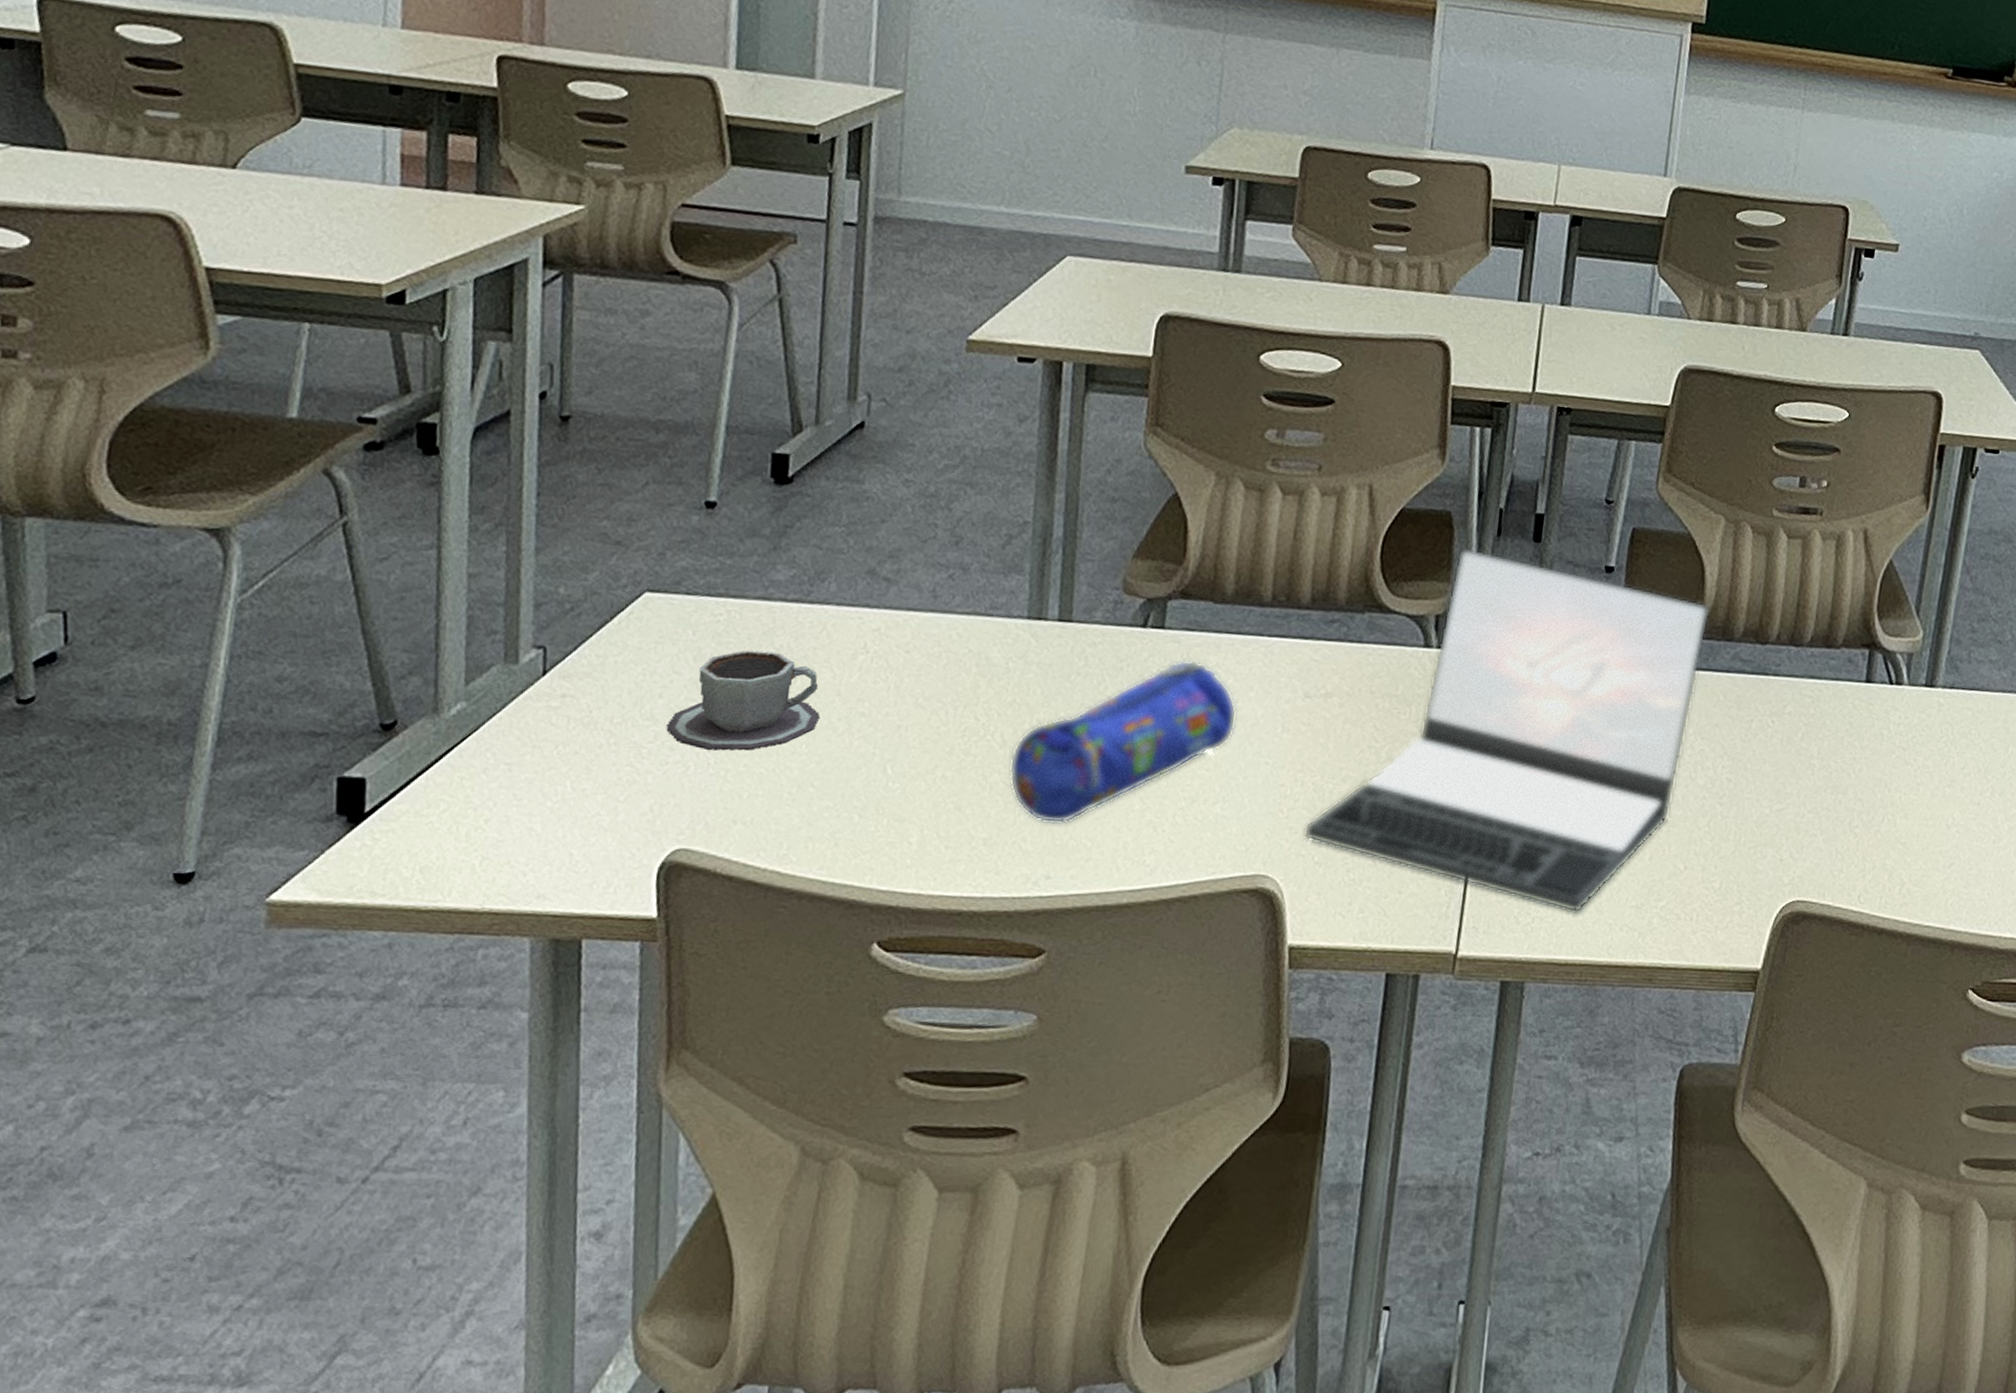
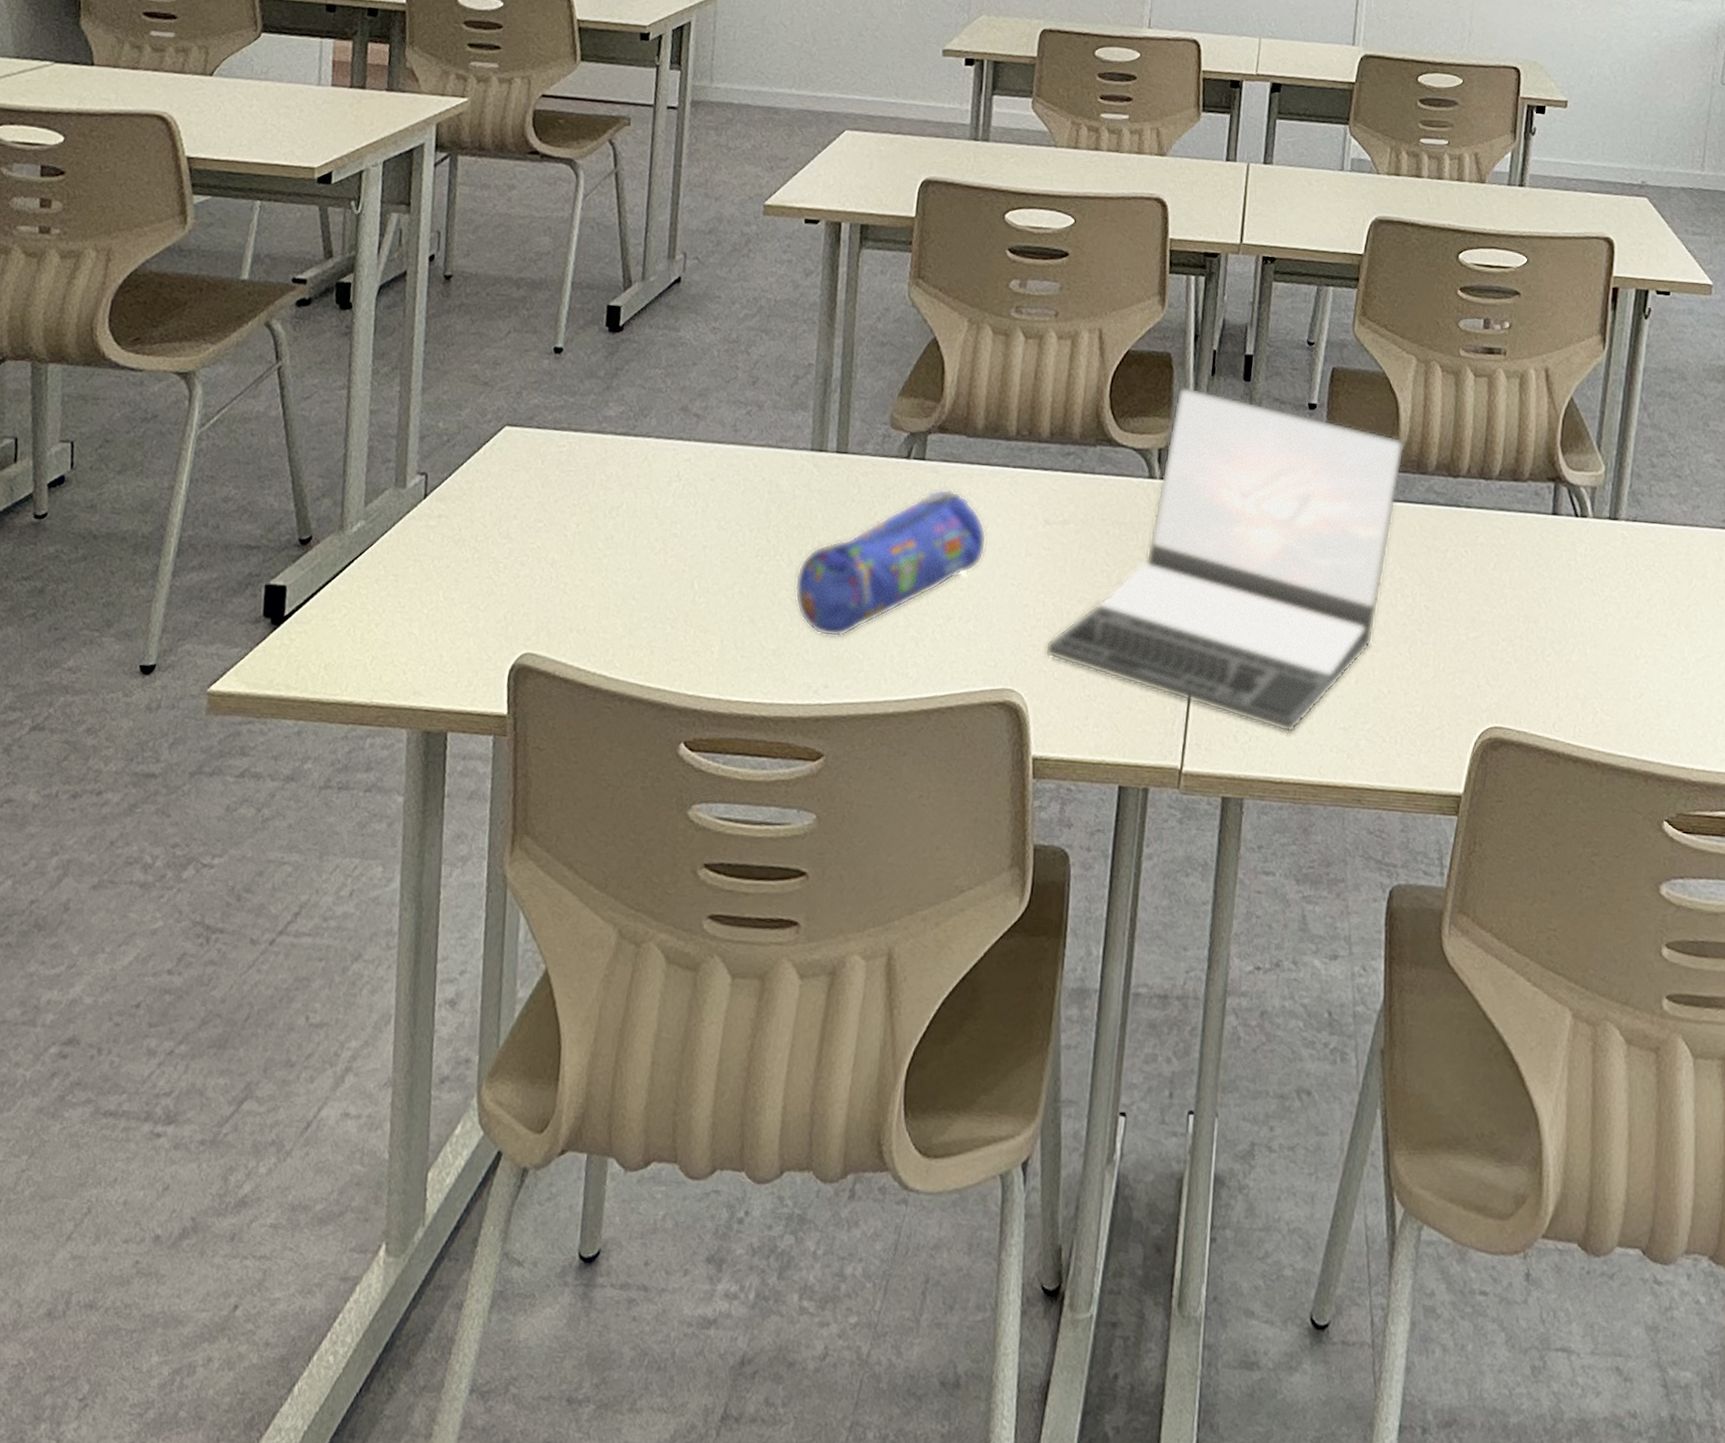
cup: present [666,650,821,751] -> none [518,477,642,567]

